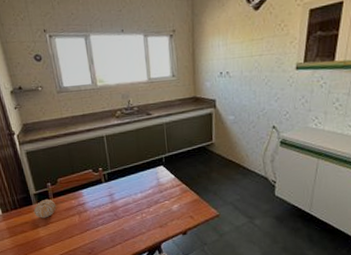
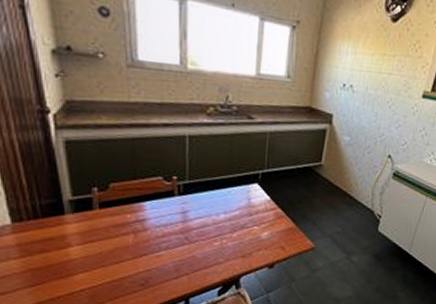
fruit: present [33,199,57,218] -> none [65,208,102,235]

